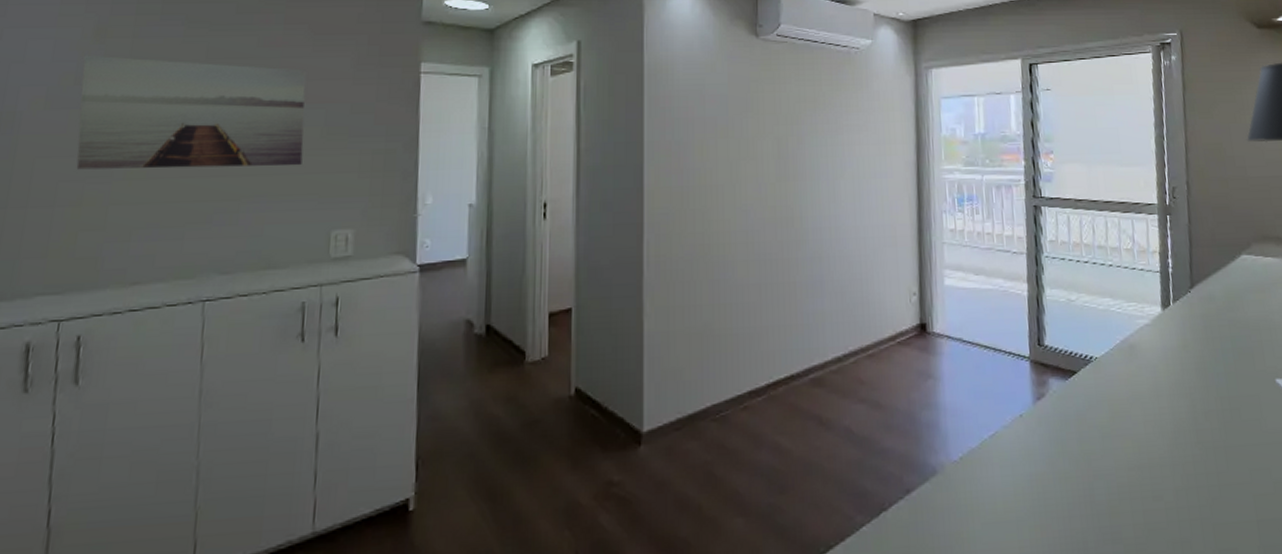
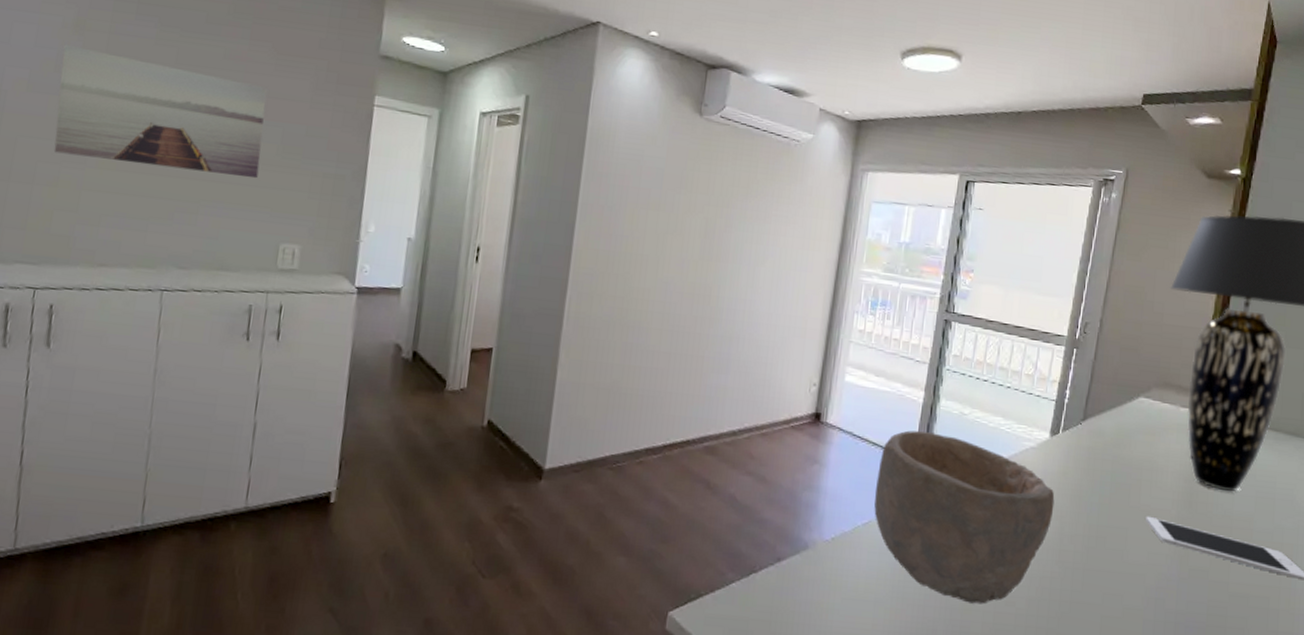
bowl: none [995,325,1182,505] -> present [874,430,1055,604]

